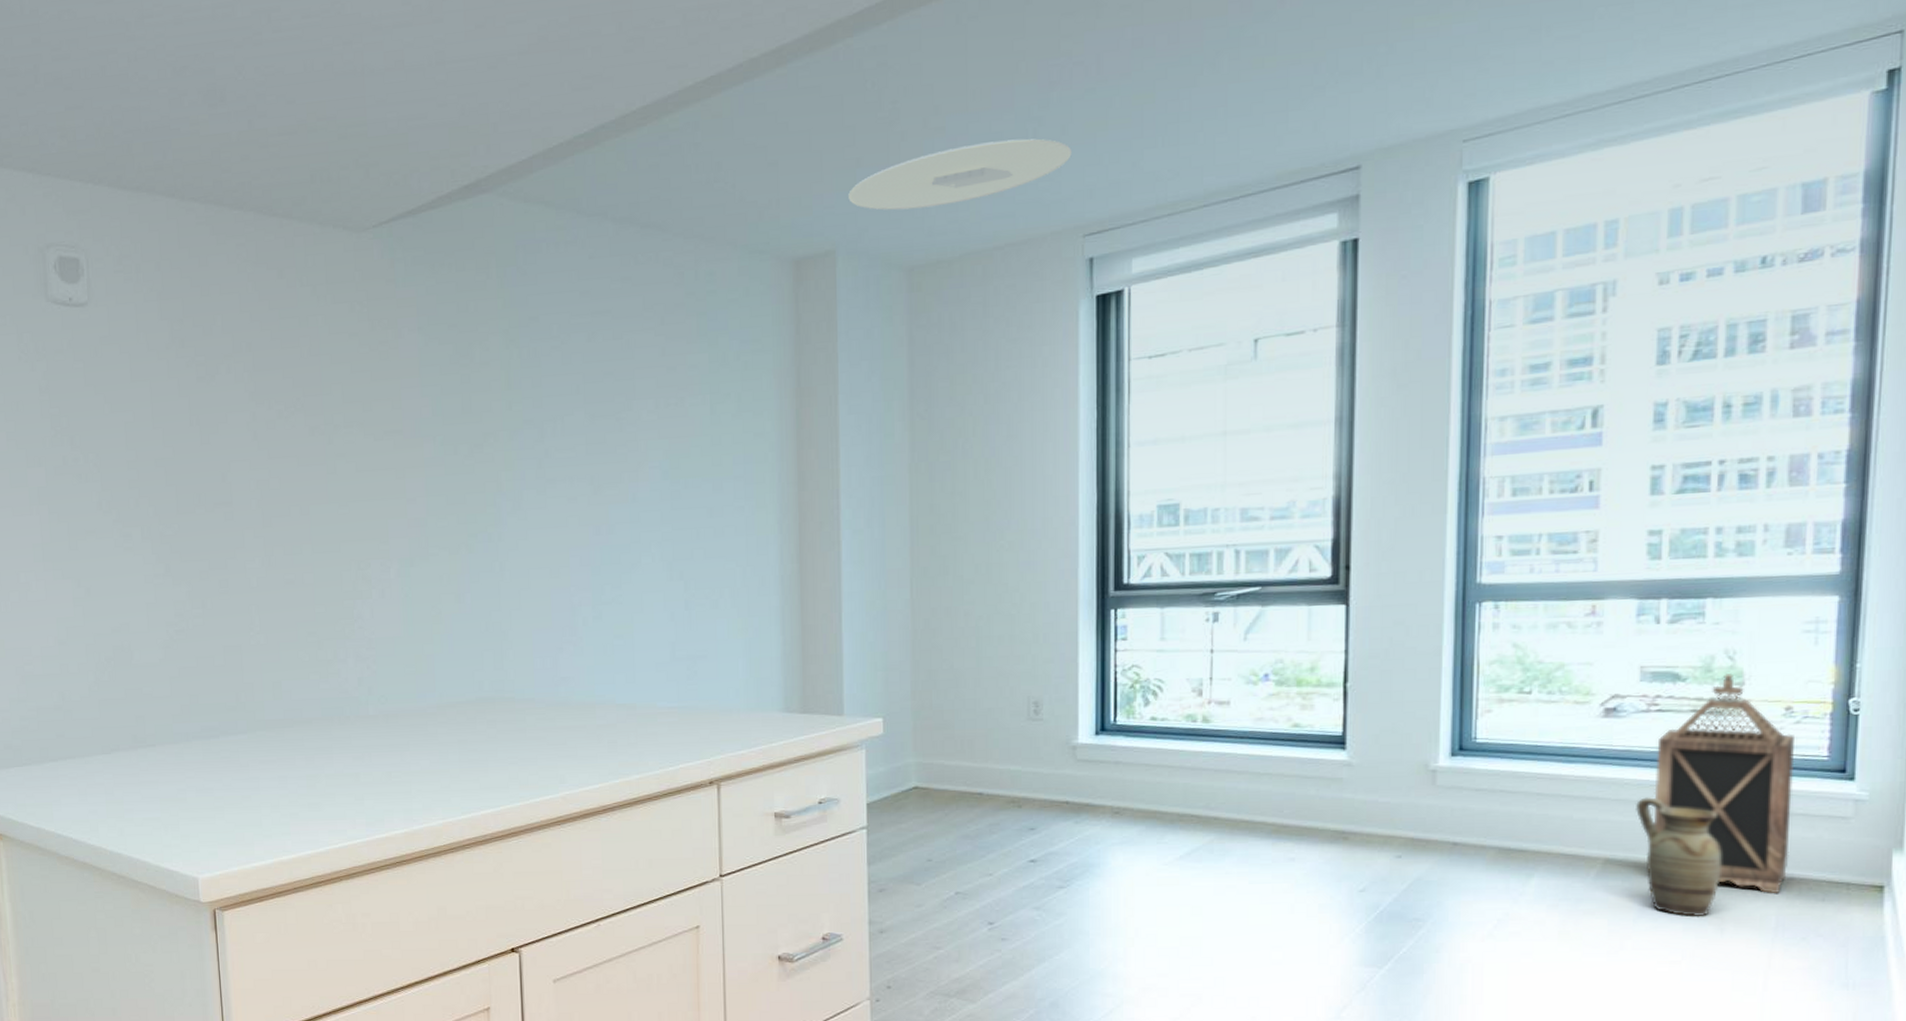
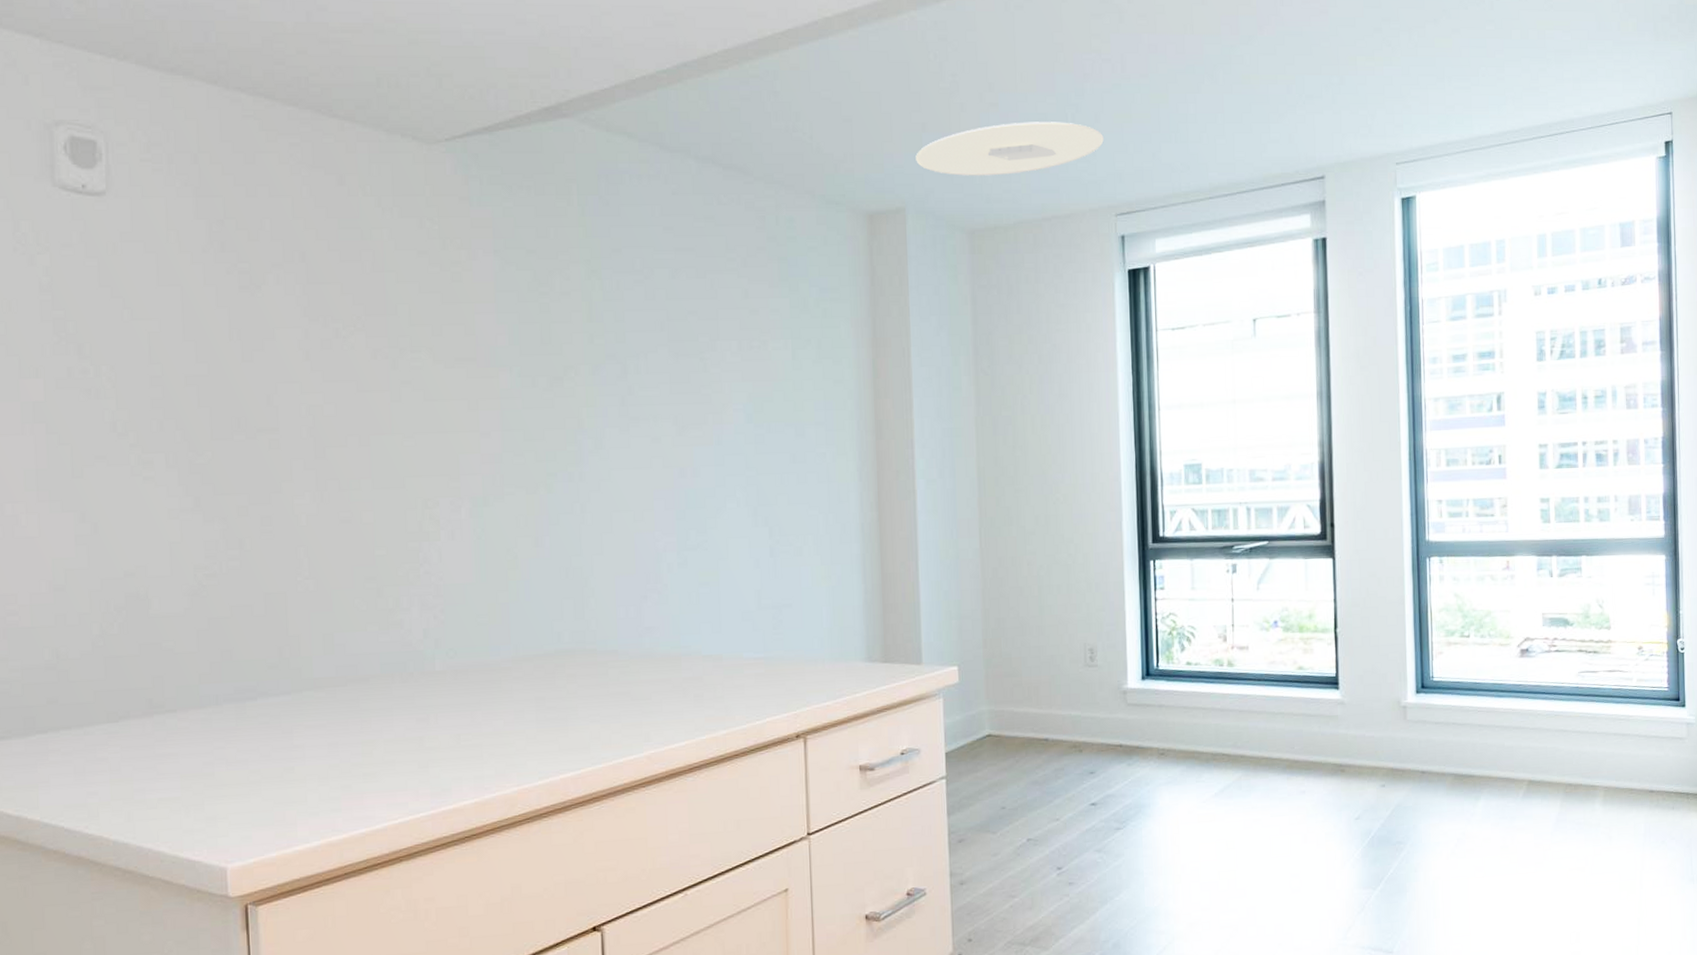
ceramic jug: present [1636,797,1722,917] -> none [1547,725,1606,828]
lantern: present [1654,674,1795,894] -> none [1557,619,1649,805]

